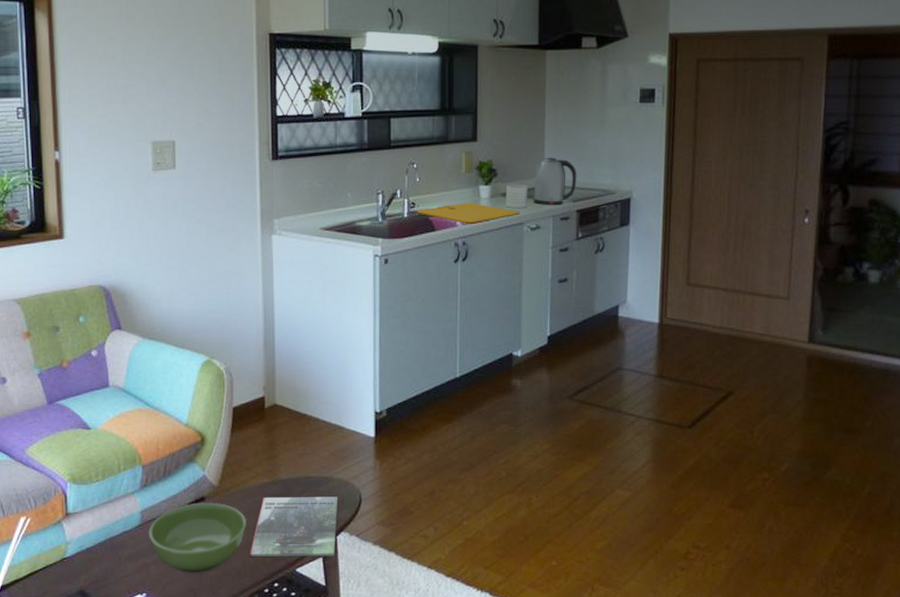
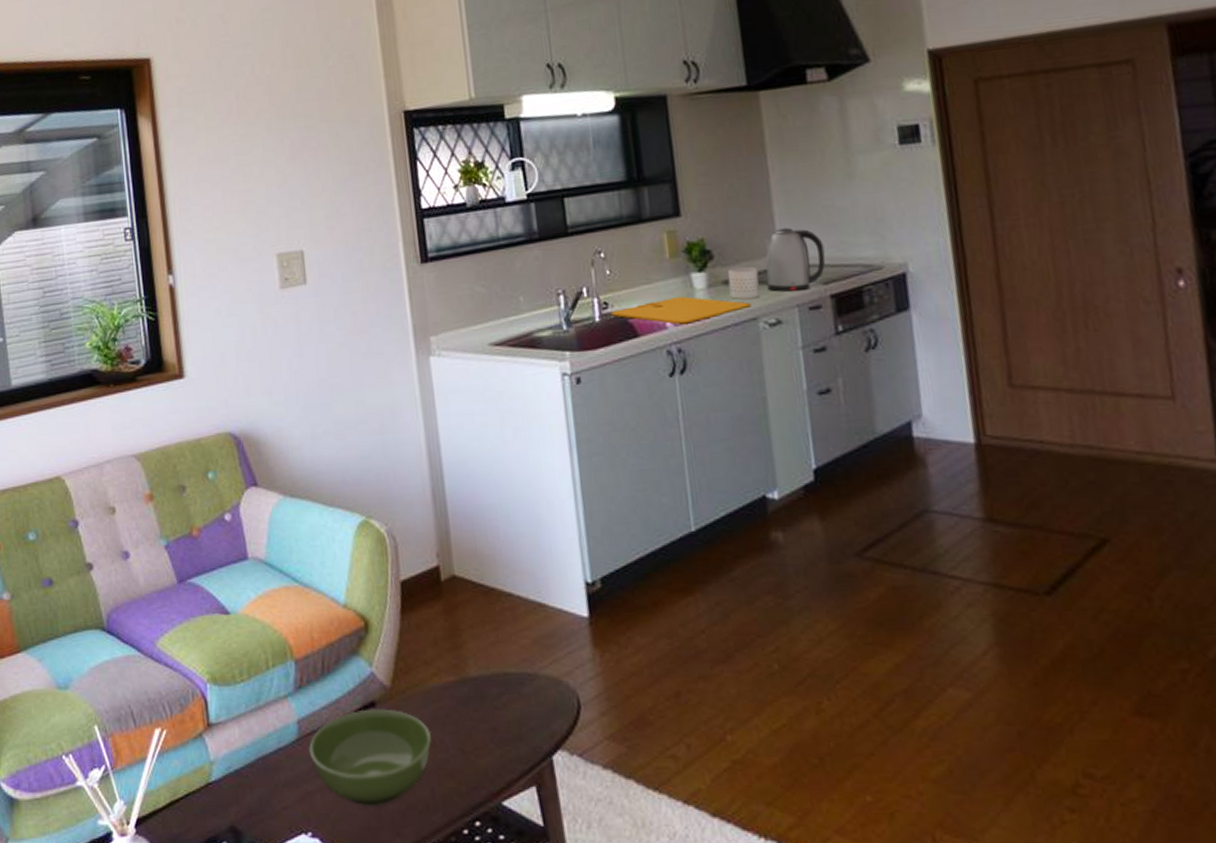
magazine: present [250,496,338,557] -> none [439,700,552,785]

